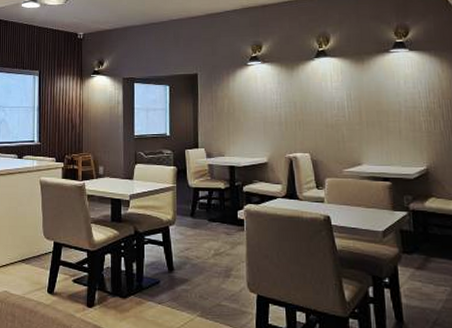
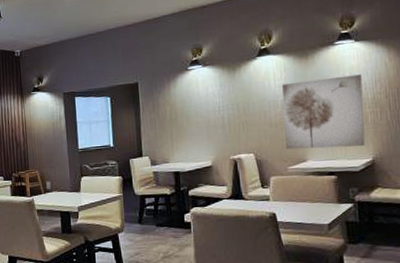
wall art: none [338,83,420,155] -> present [281,74,366,150]

